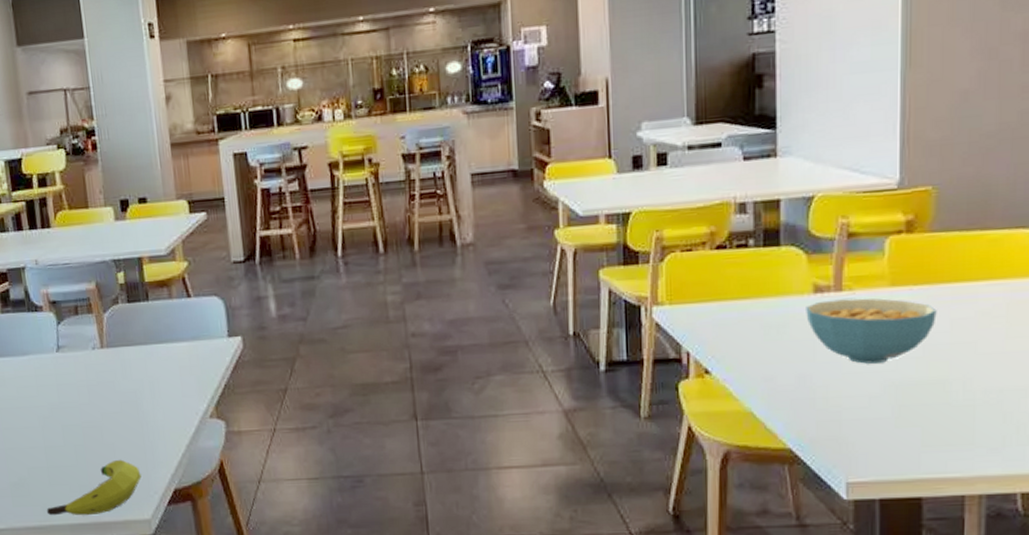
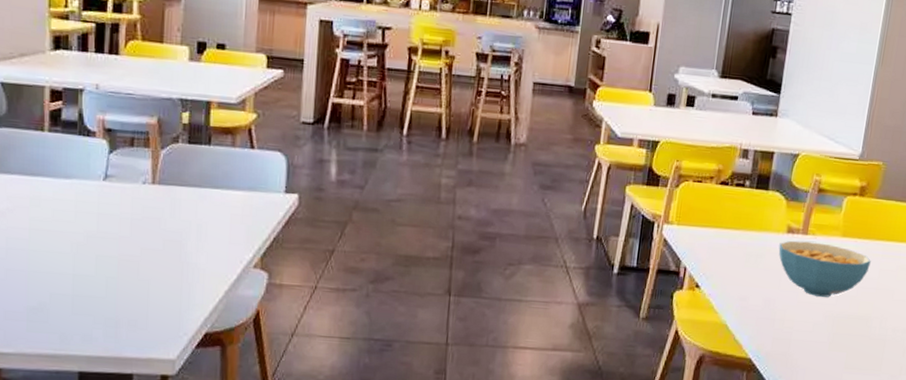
banana: present [46,459,142,516] -> none [63,296,173,350]

